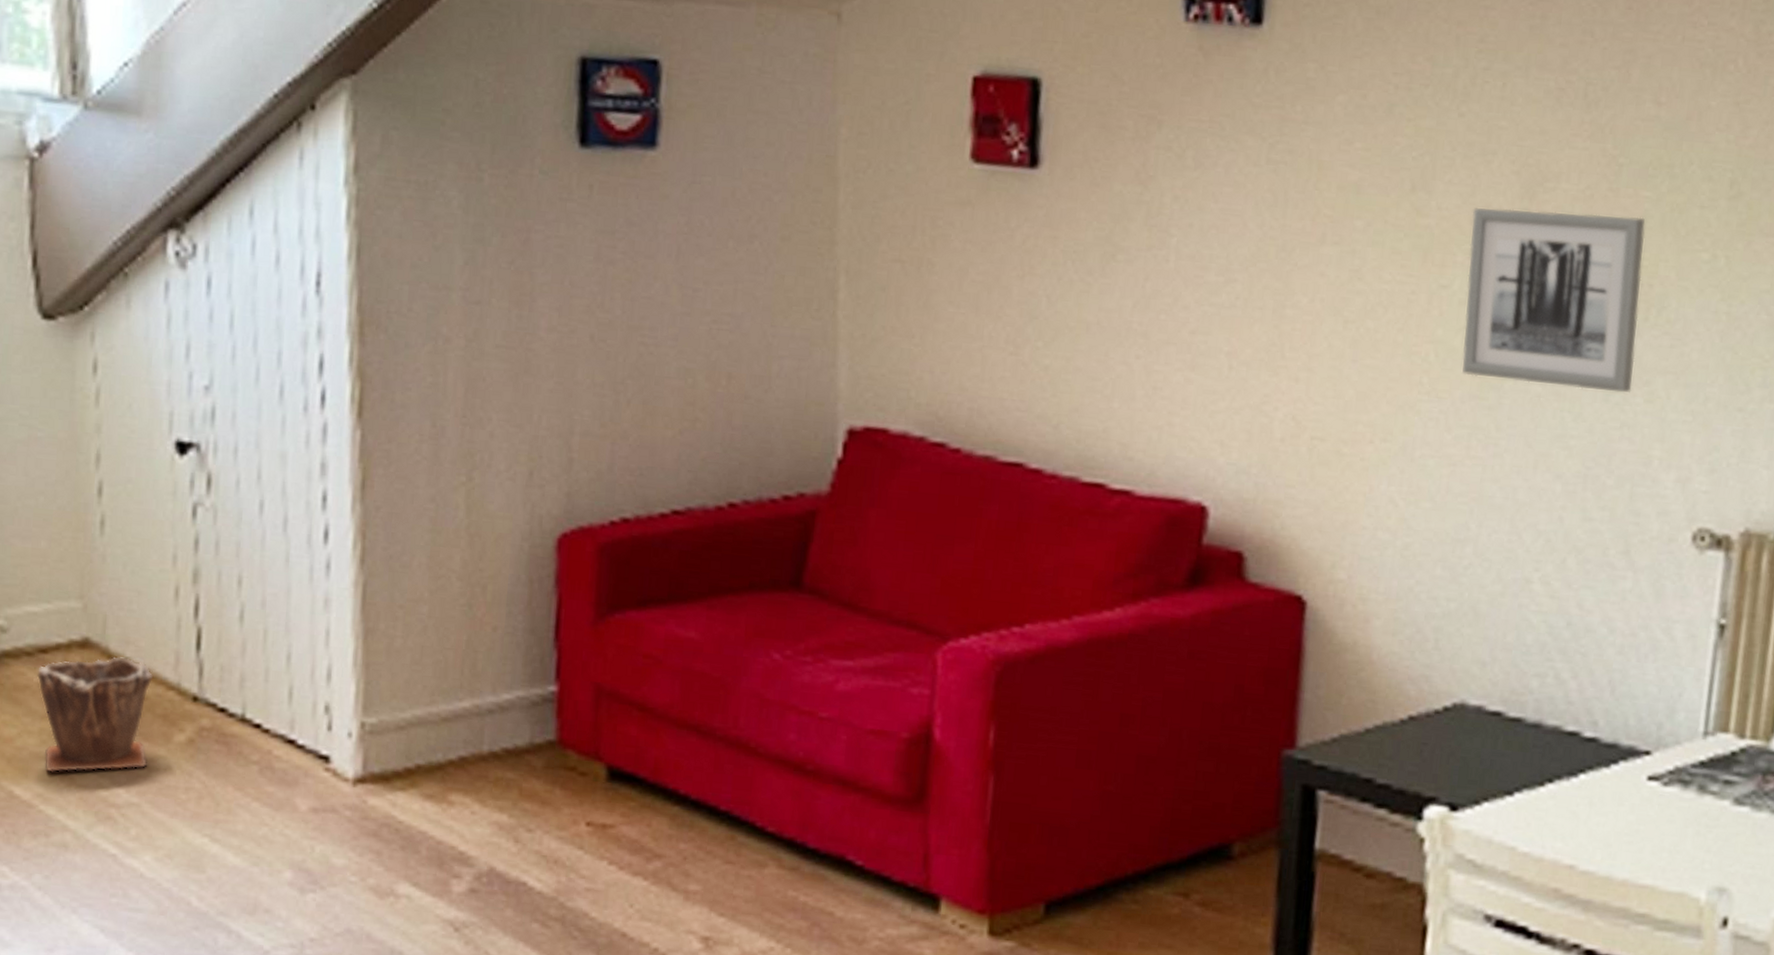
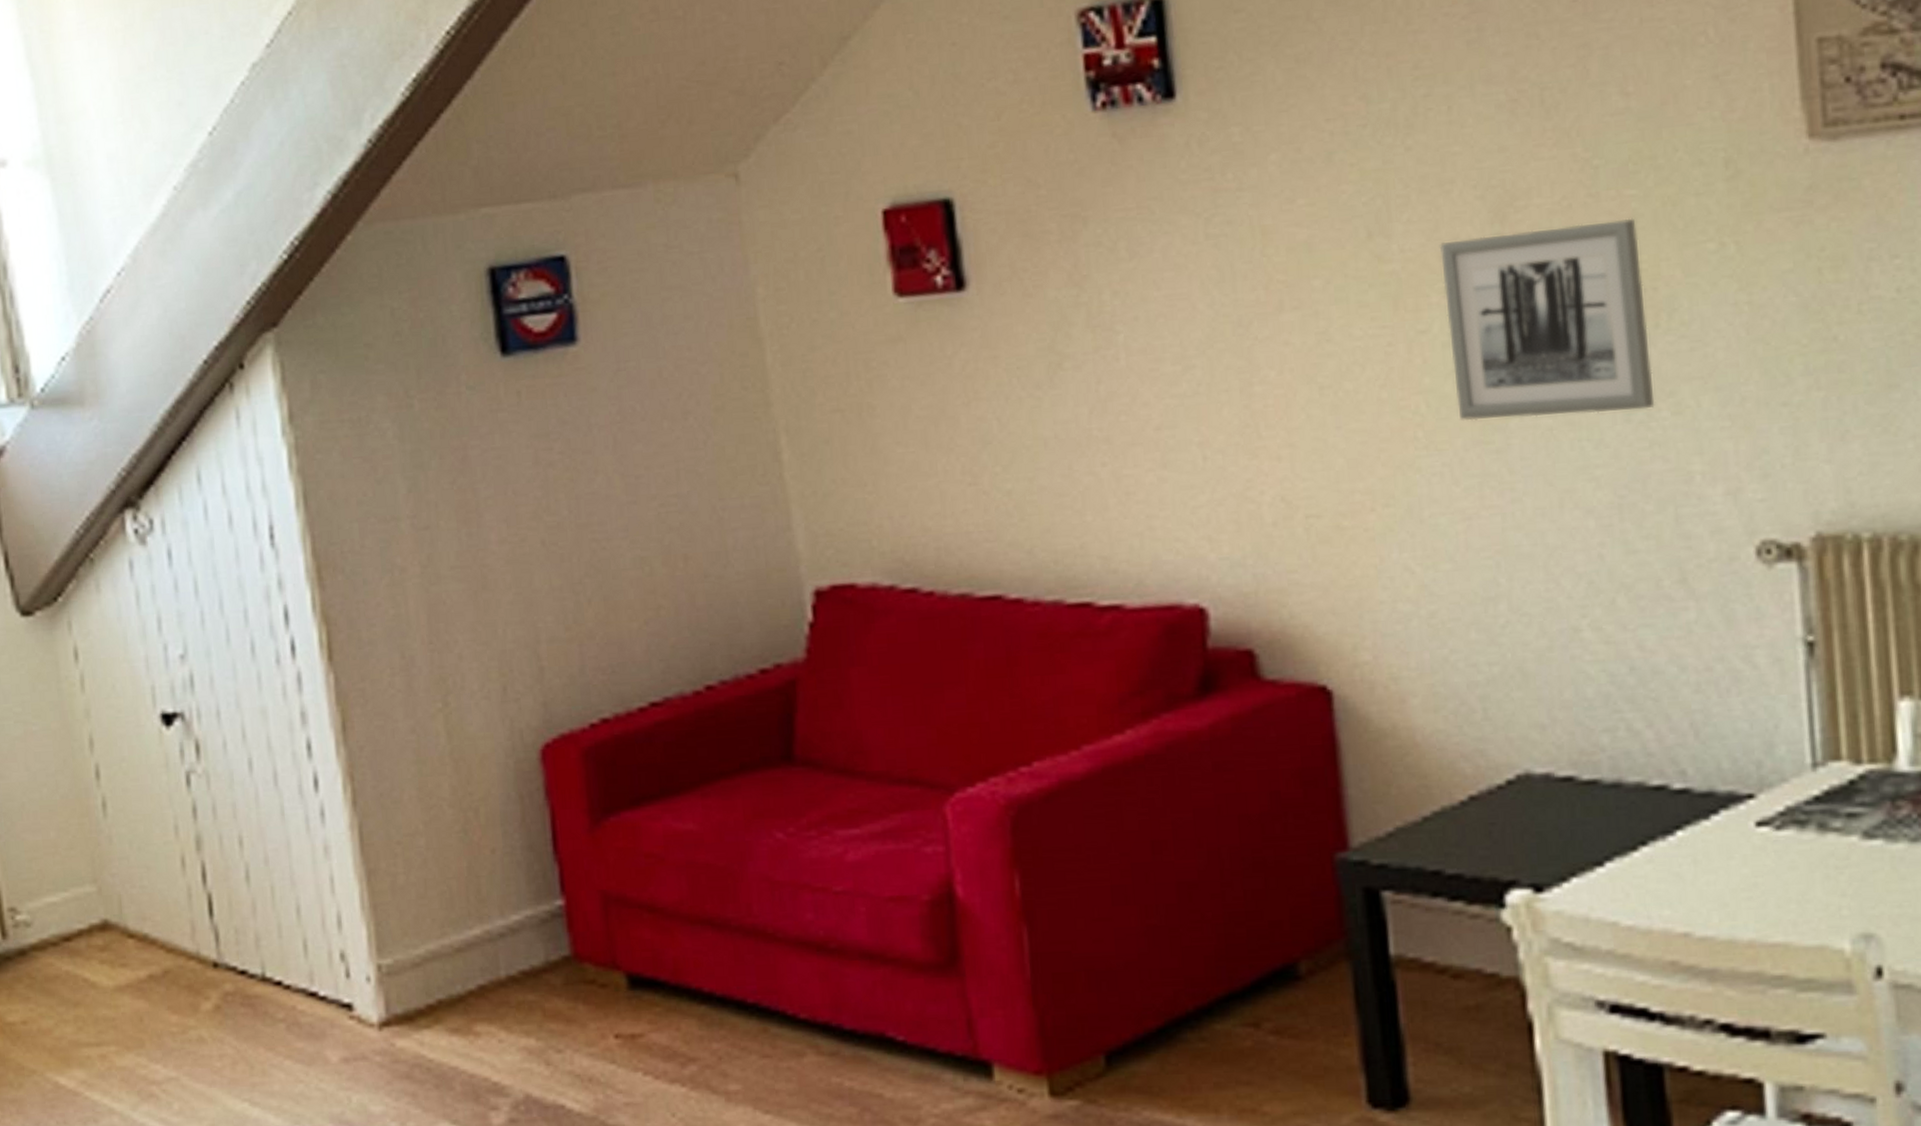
plant pot: present [36,656,154,773] -> none [64,934,180,1058]

